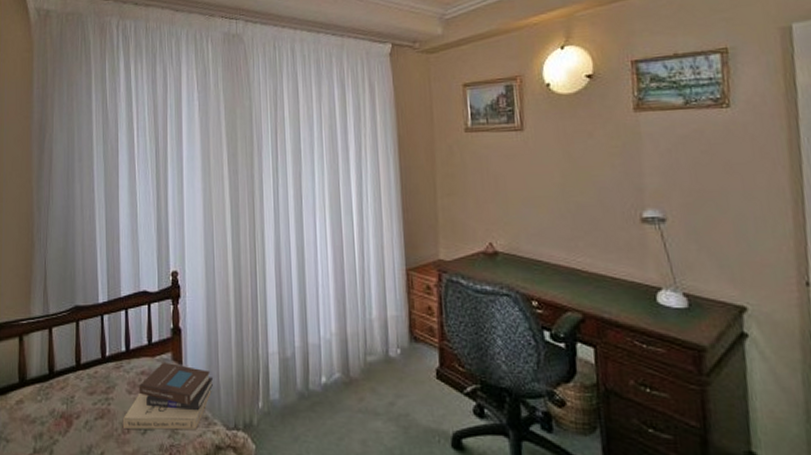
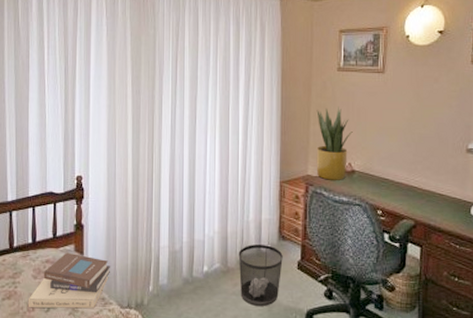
waste bin: none [362,347,418,427] -> present [238,243,283,306]
planter: none [443,174,491,265] -> present [316,106,353,180]

